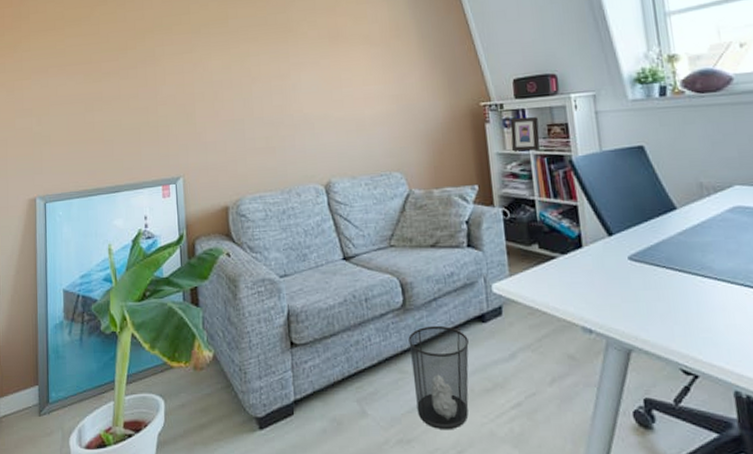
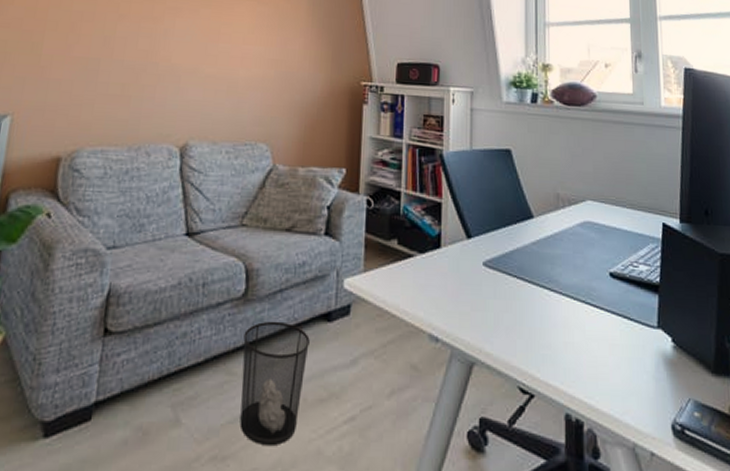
picture frame: present [510,117,540,152] -> none [385,102,415,140]

